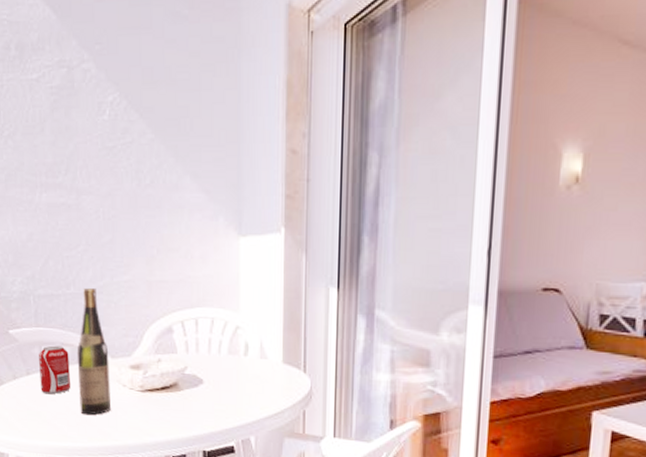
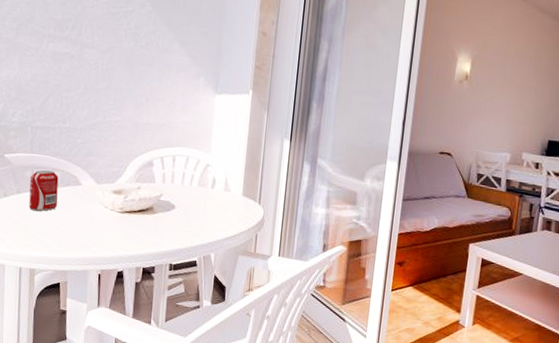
wine bottle: present [76,288,111,416] -> none [64,124,95,231]

